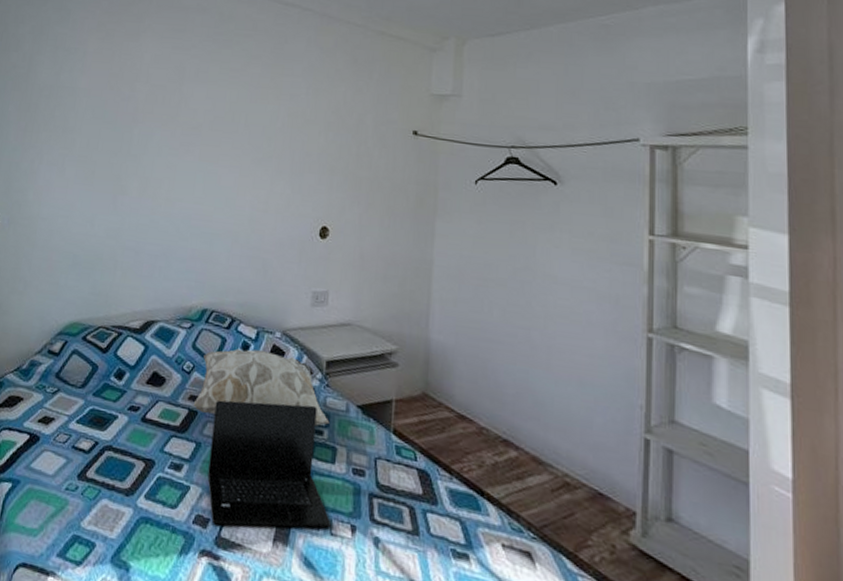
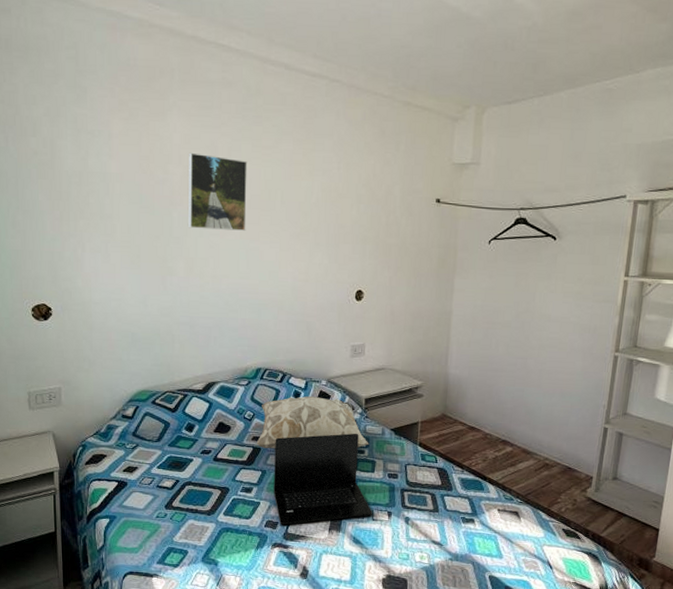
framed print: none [147,72,214,153] -> present [187,152,247,231]

